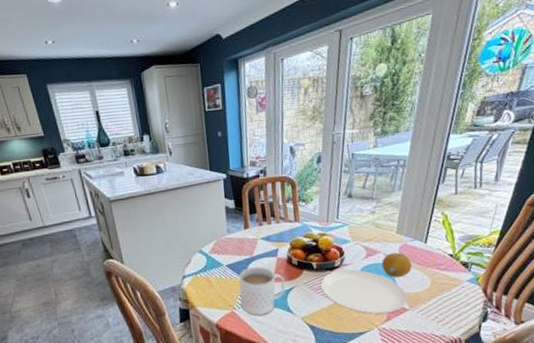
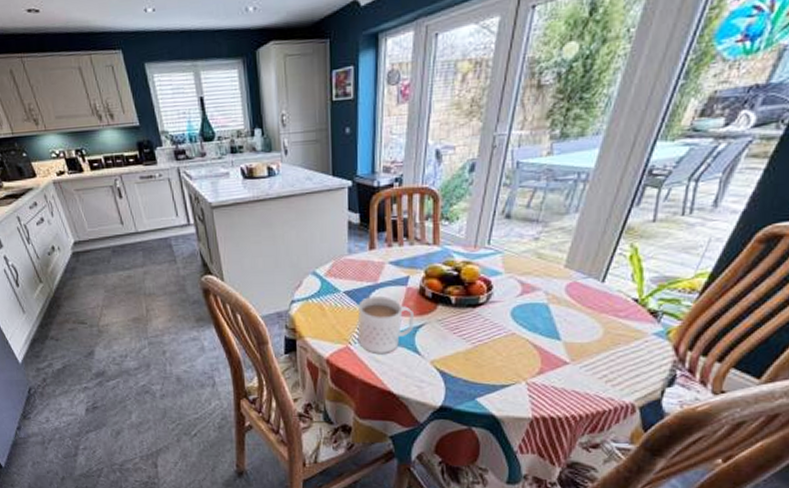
plate: present [320,269,407,315] -> none [458,308,569,366]
fruit: present [382,252,412,278] -> none [541,291,580,323]

